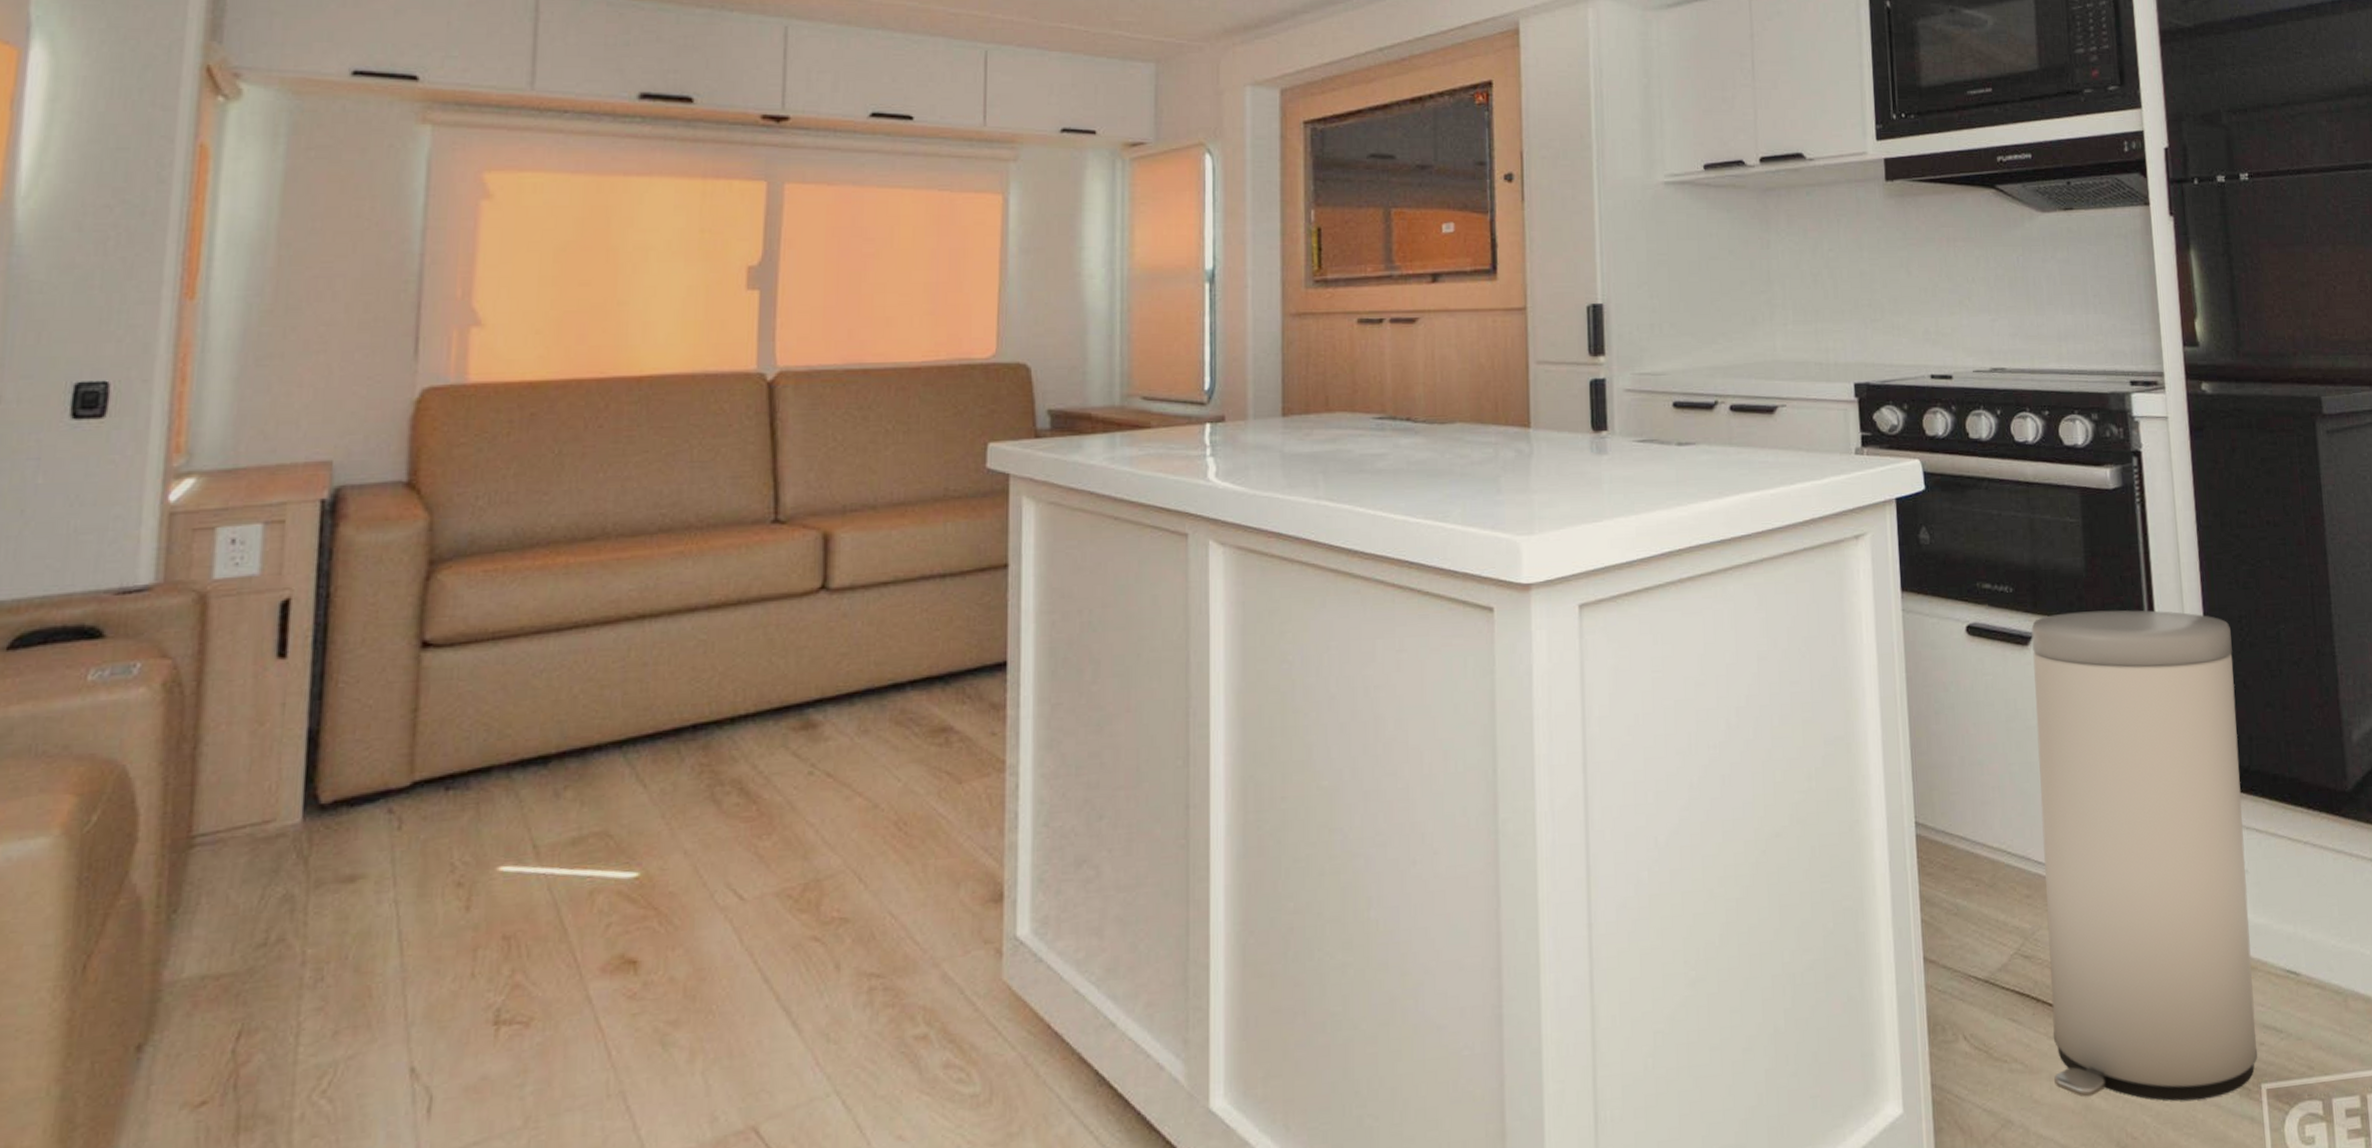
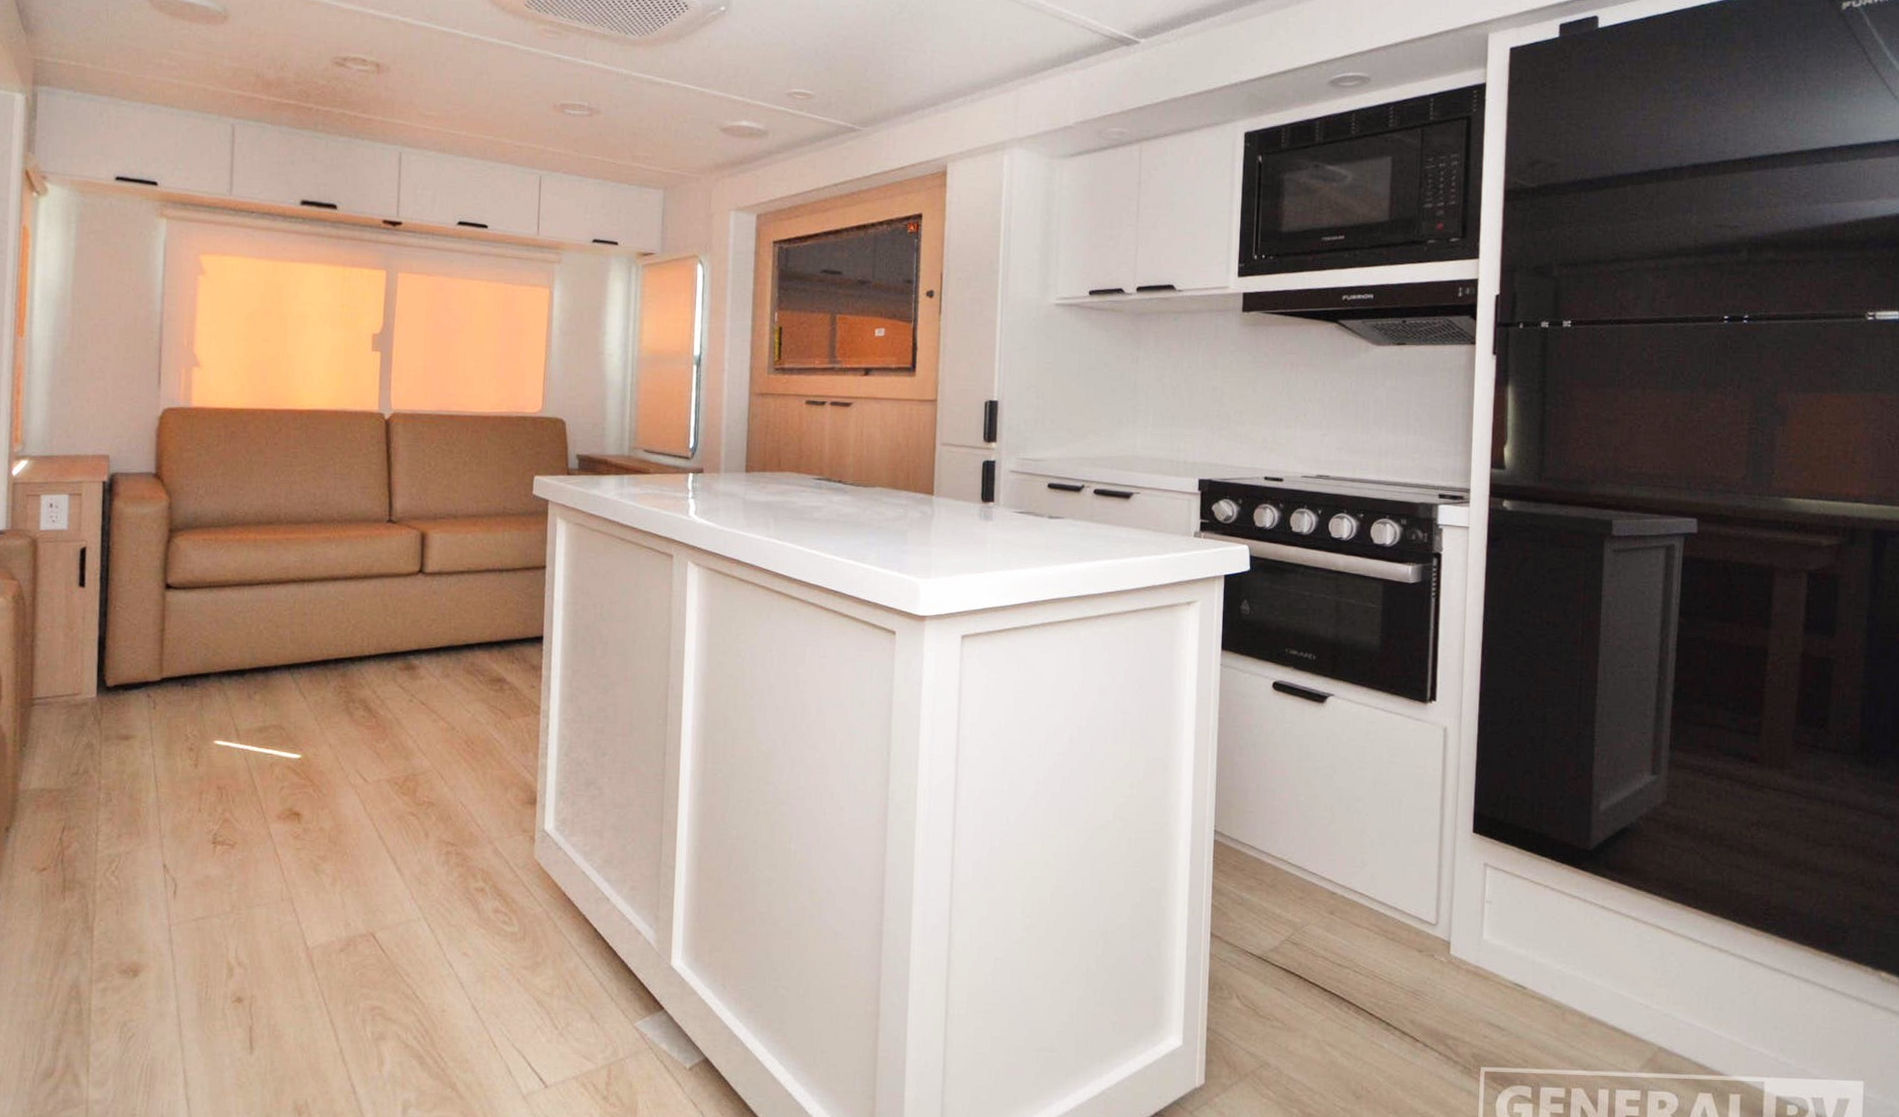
pedal bin: present [2031,610,2258,1101] -> none [1307,680,1502,1071]

